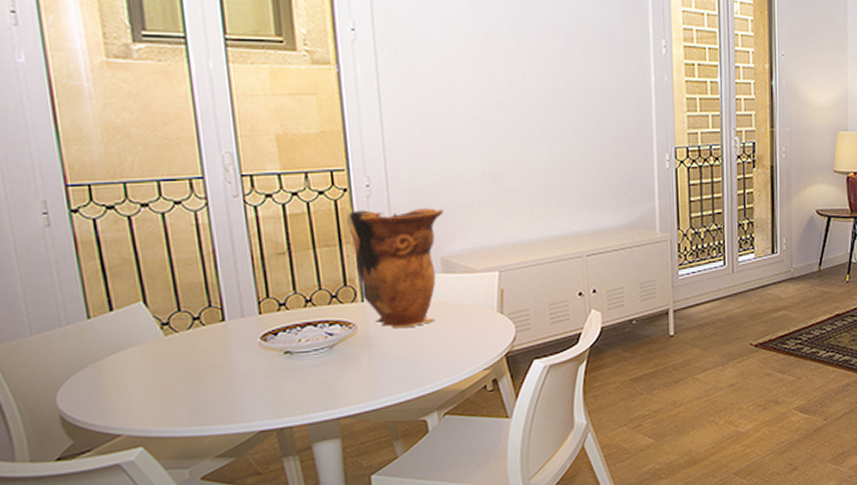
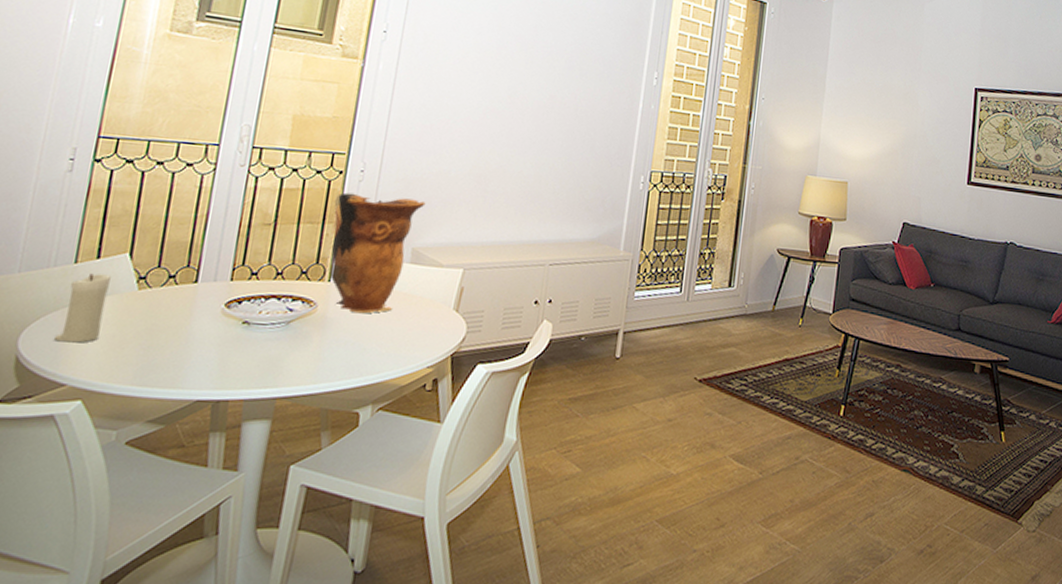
candle: none [92,325,139,396] -> present [55,273,112,343]

